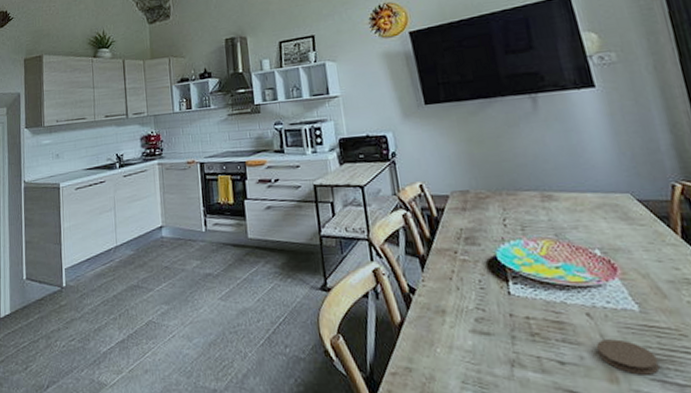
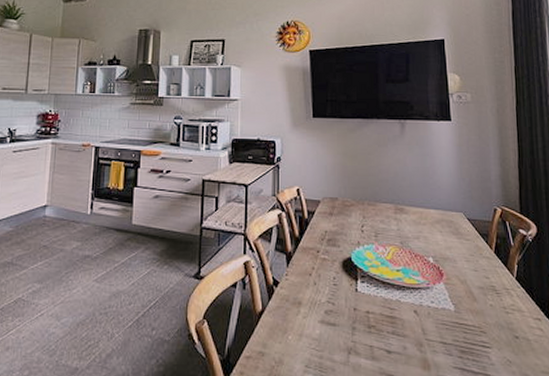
coaster: present [597,339,660,375] -> none [418,333,462,364]

